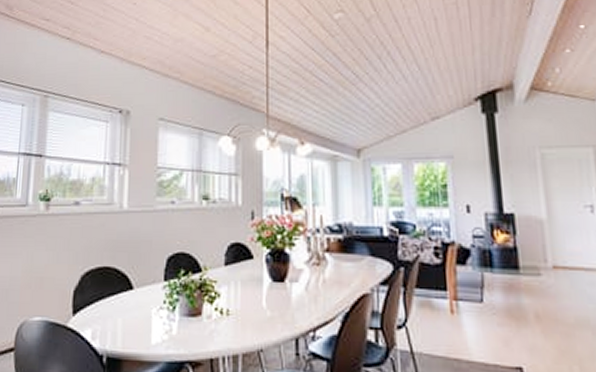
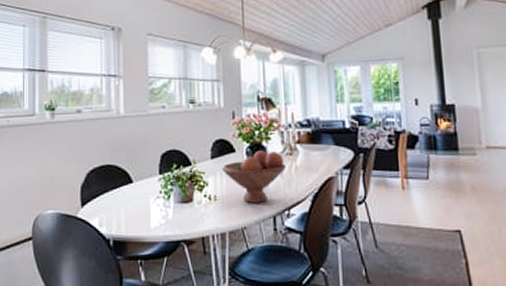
fruit bowl: none [237,258,312,321] -> present [222,150,286,203]

